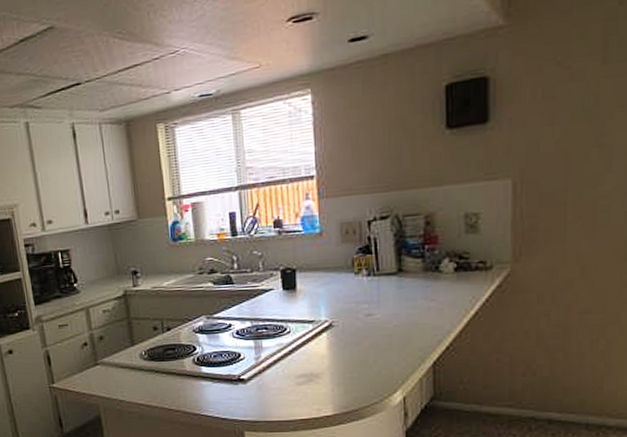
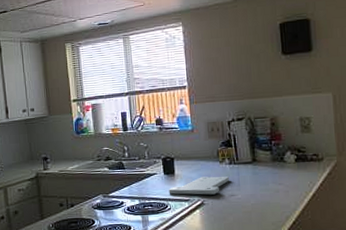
cutting board: none [288,291,366,315] -> present [168,176,229,195]

